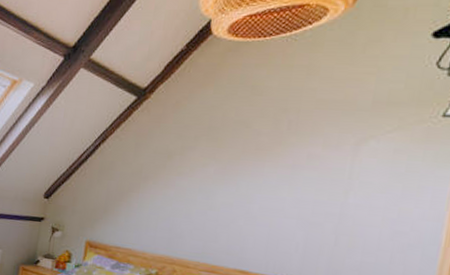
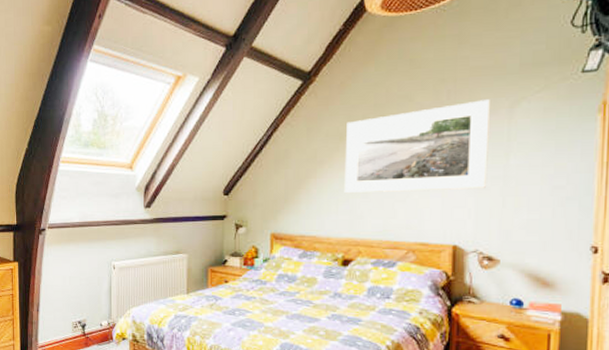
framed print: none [166,134,334,225] -> present [344,100,490,194]

